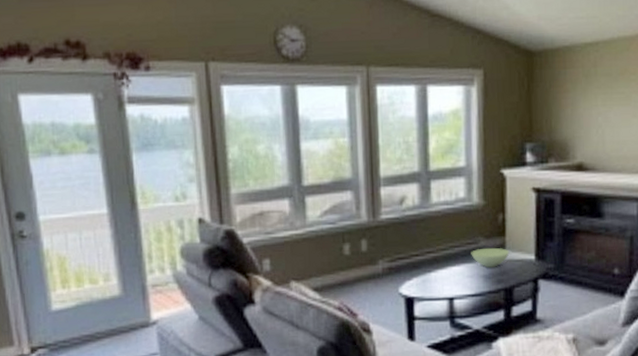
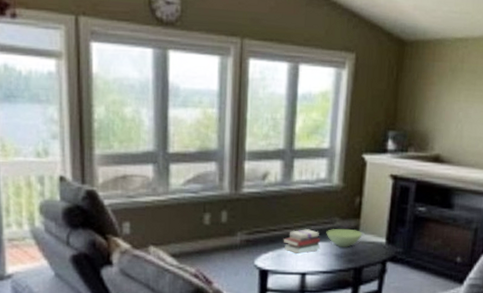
books: none [426,251,467,279] -> present [283,229,321,255]

